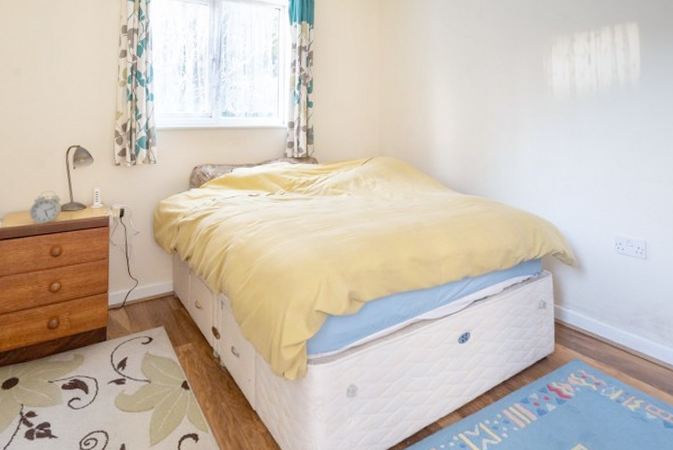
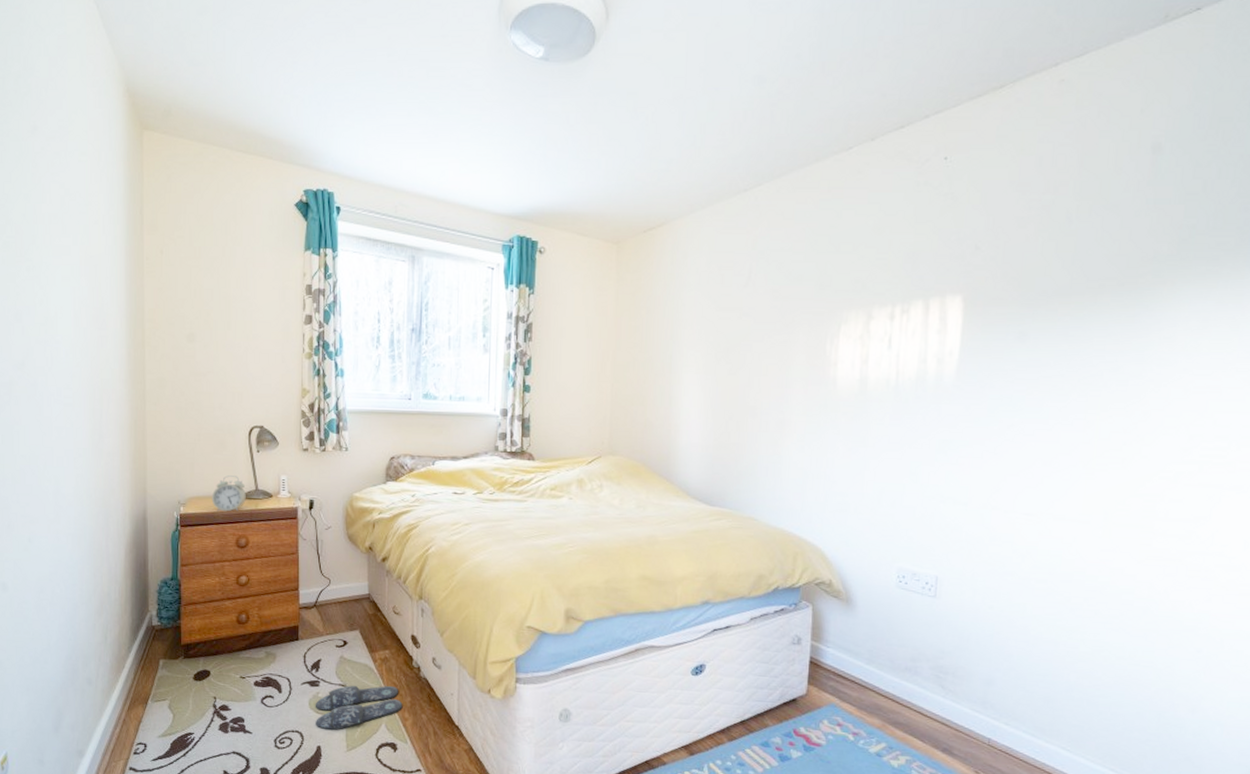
slippers: none [121,377,204,426] -> present [316,685,403,730]

